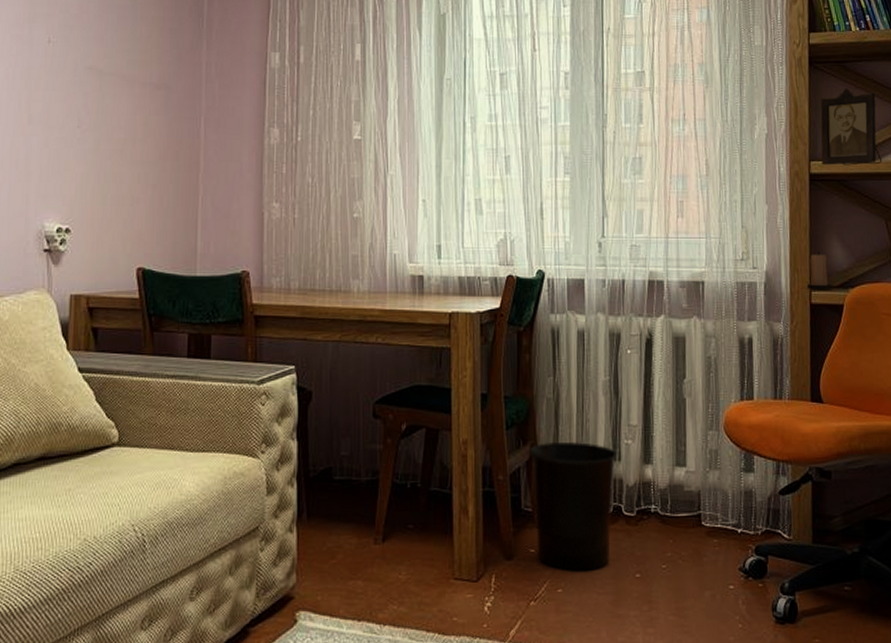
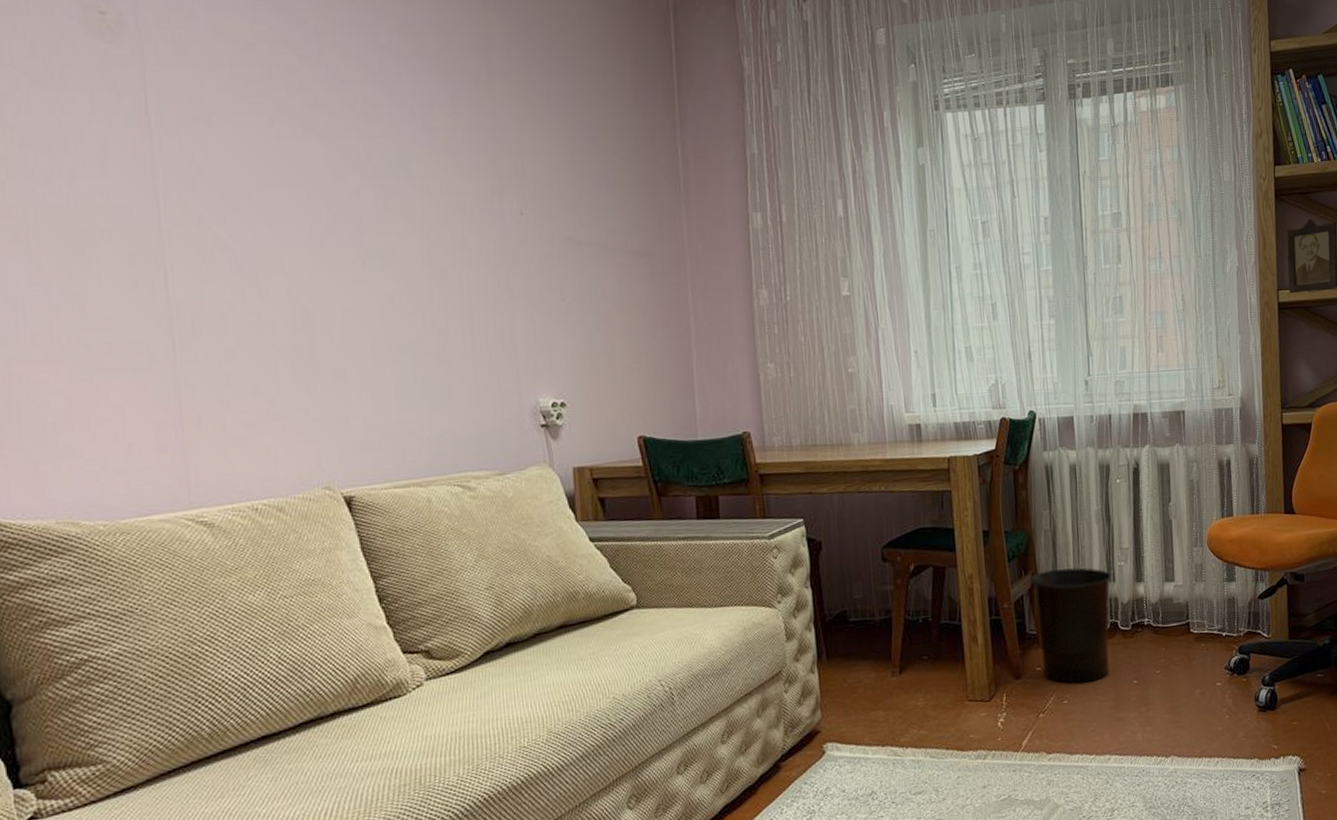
candle: present [807,250,832,289] -> none [1279,374,1301,411]

